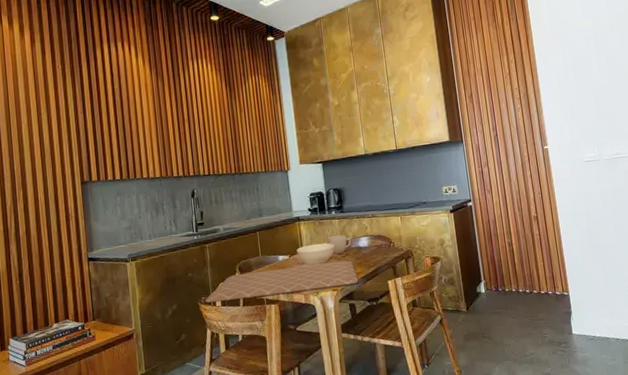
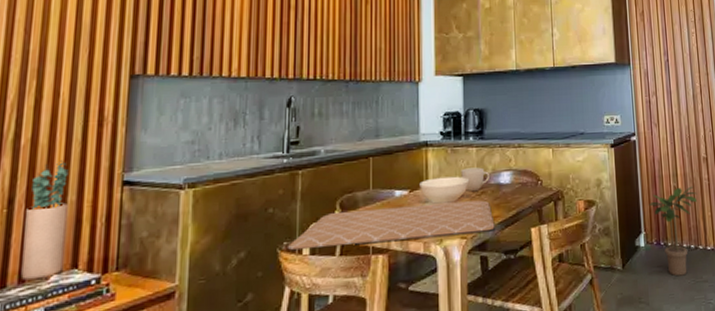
vase: none [31,245,60,328] -> present [20,160,70,281]
potted plant: none [487,241,531,316] -> present [649,186,698,277]

